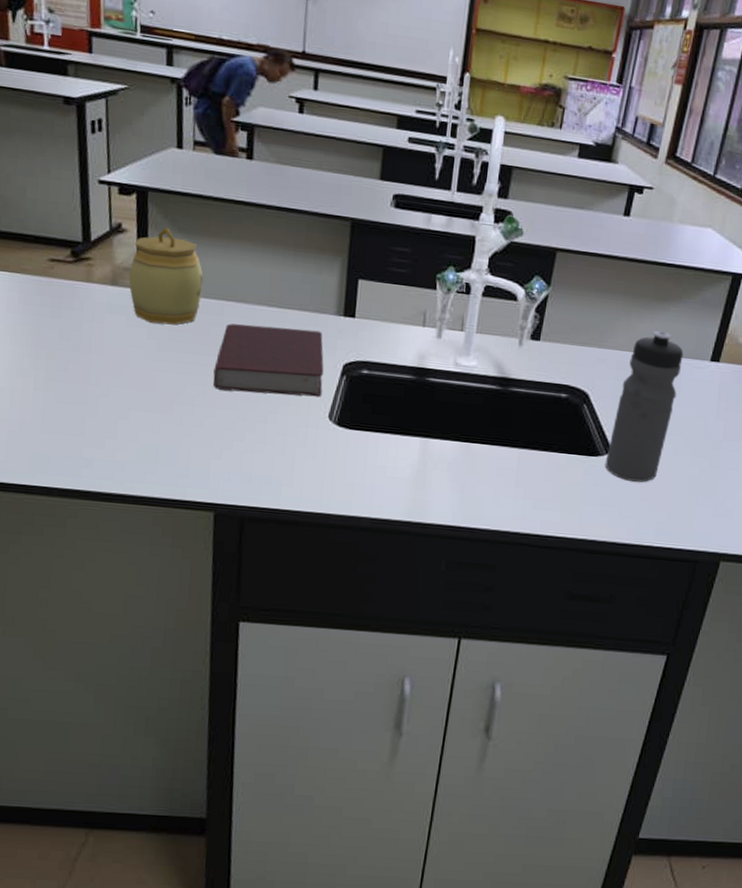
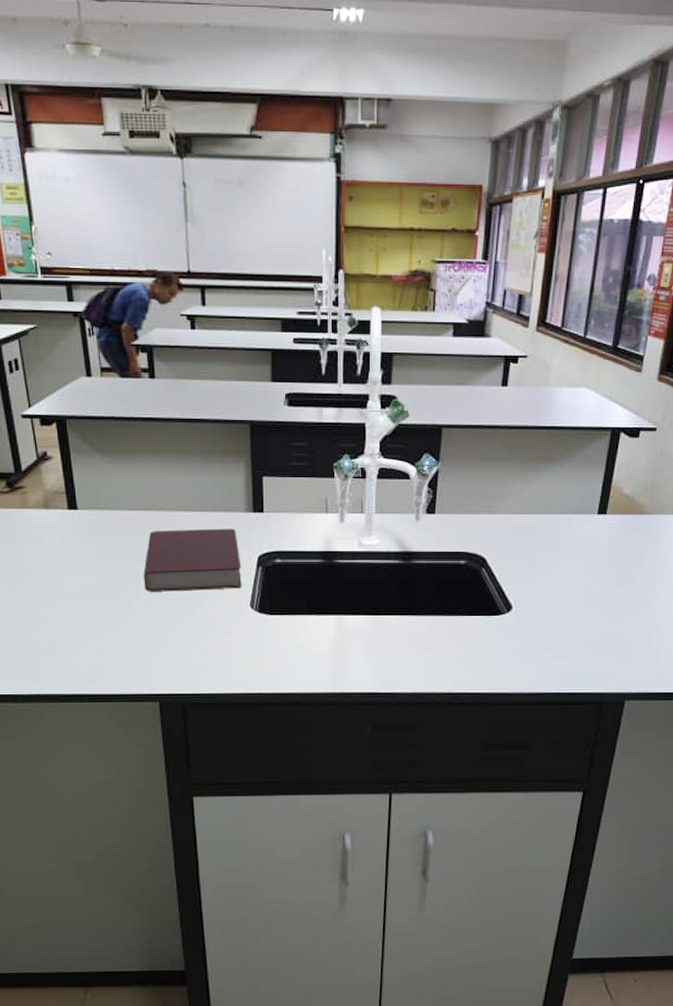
jar: present [128,227,204,325] -> none [59,450,125,538]
water bottle: present [605,330,684,482] -> none [507,491,571,635]

